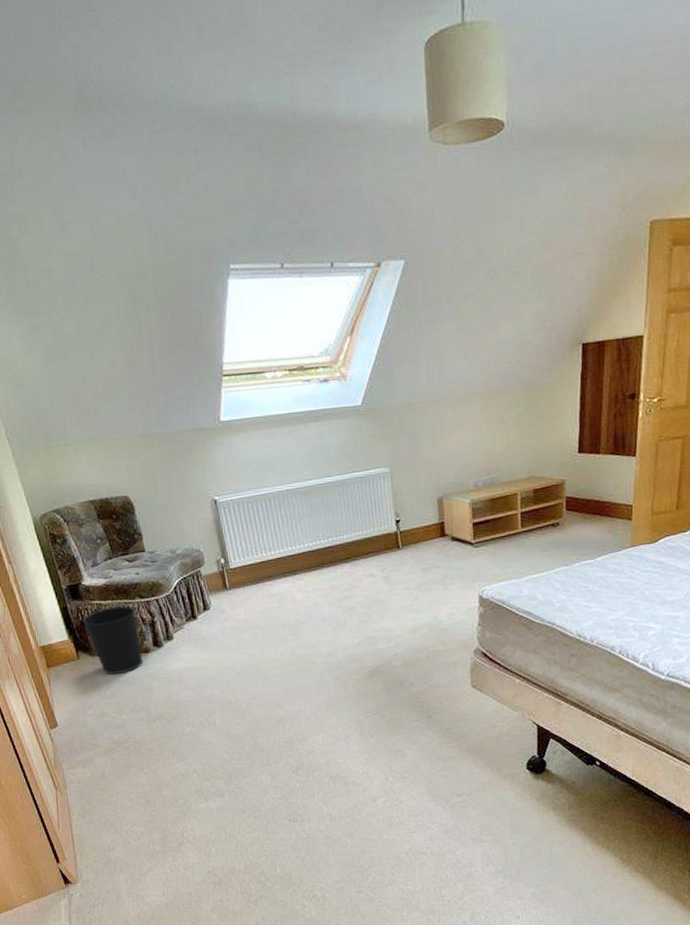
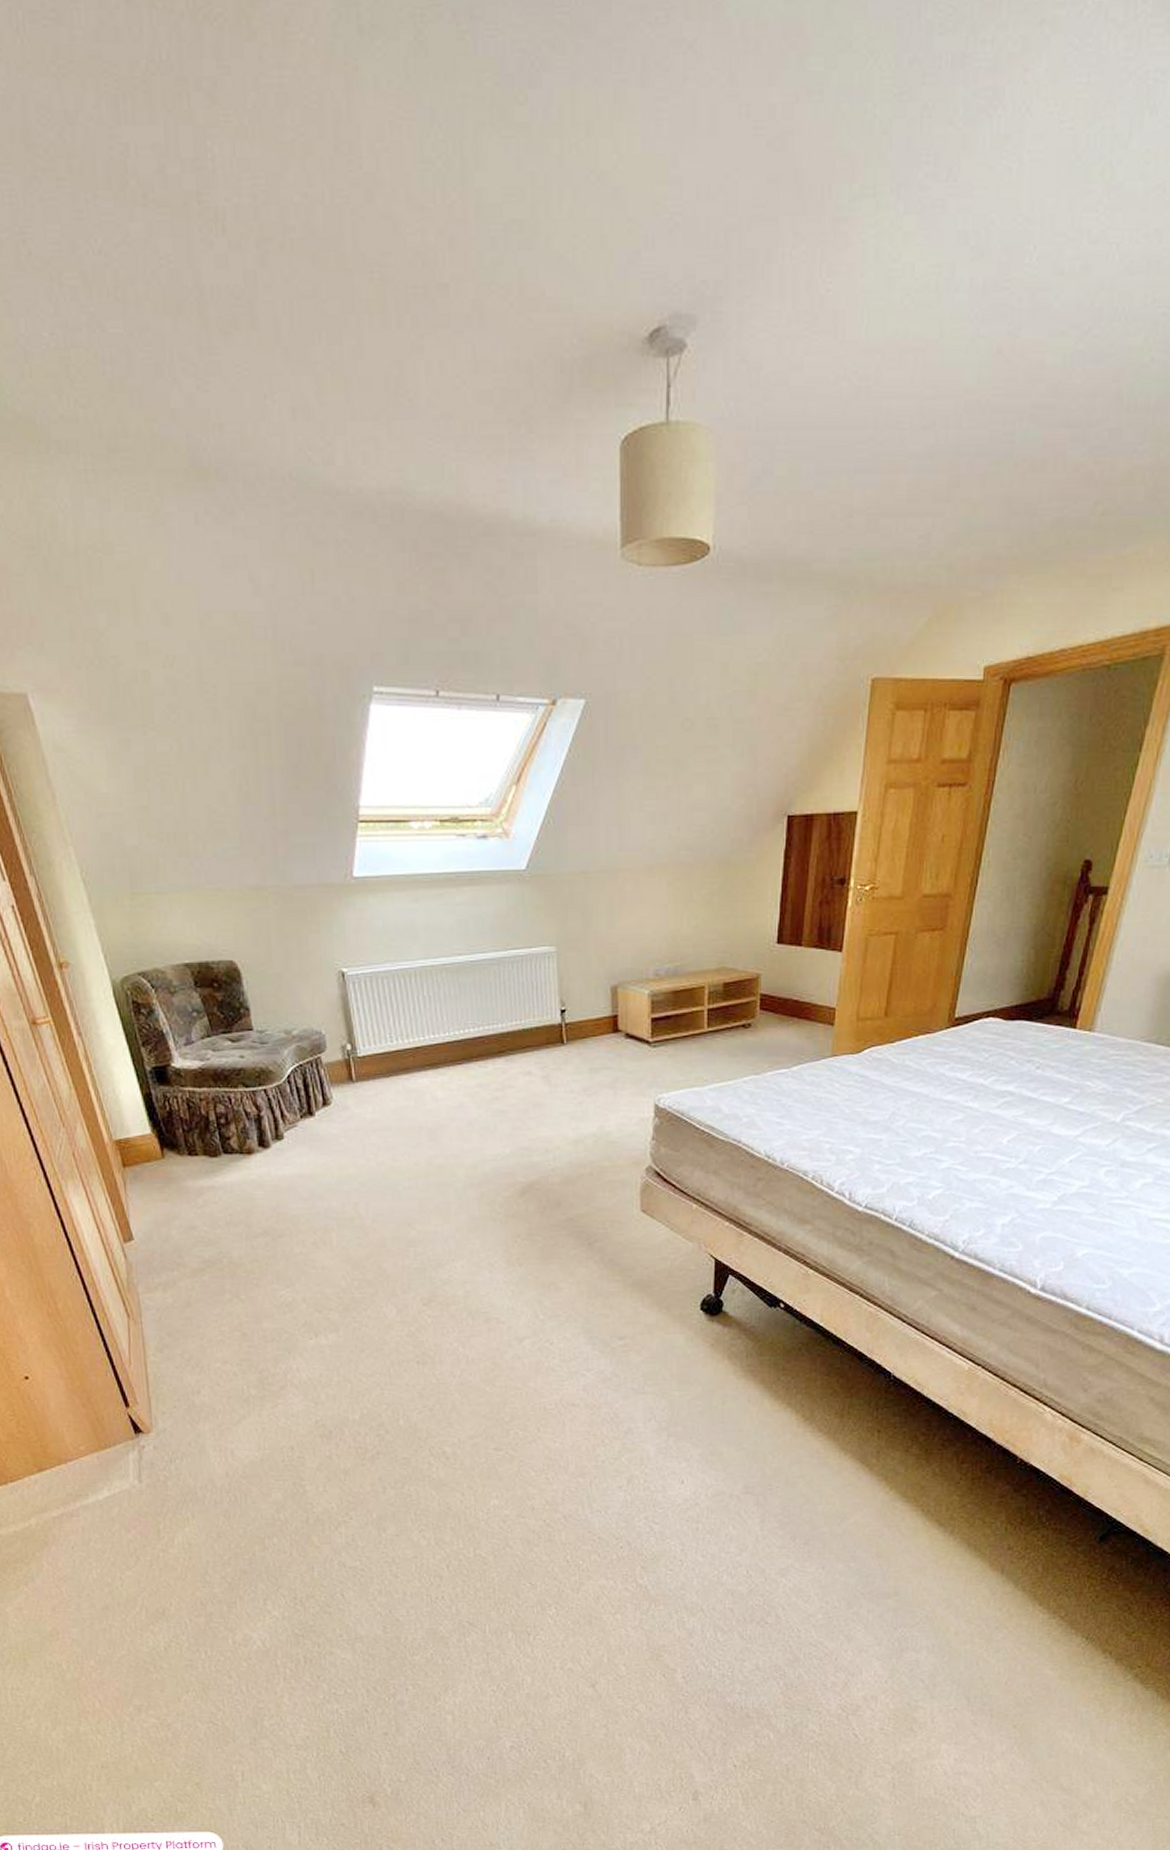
wastebasket: present [82,606,143,675] -> none [170,1095,245,1179]

